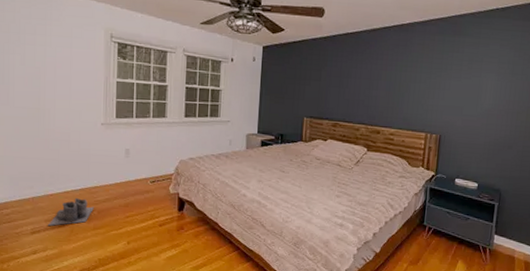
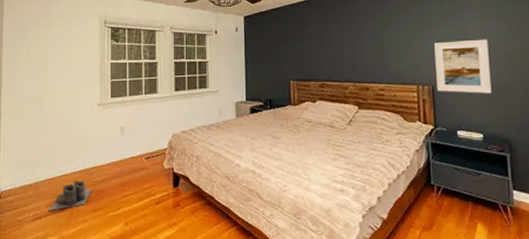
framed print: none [444,93,499,147] -> present [434,39,492,94]

